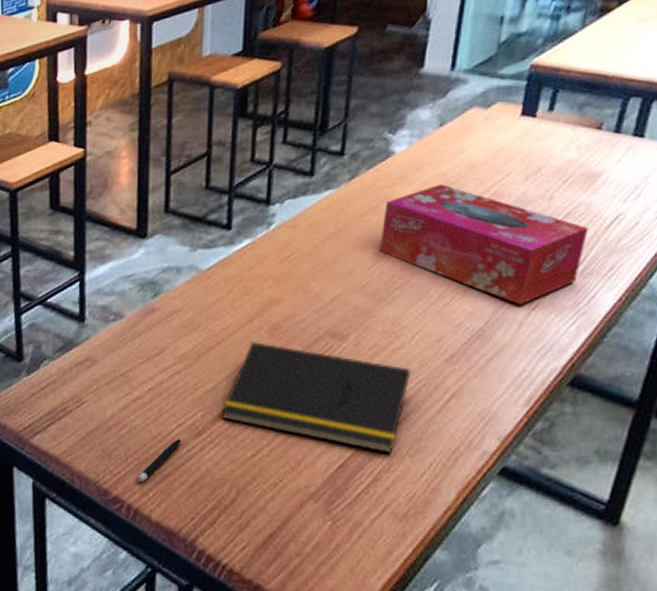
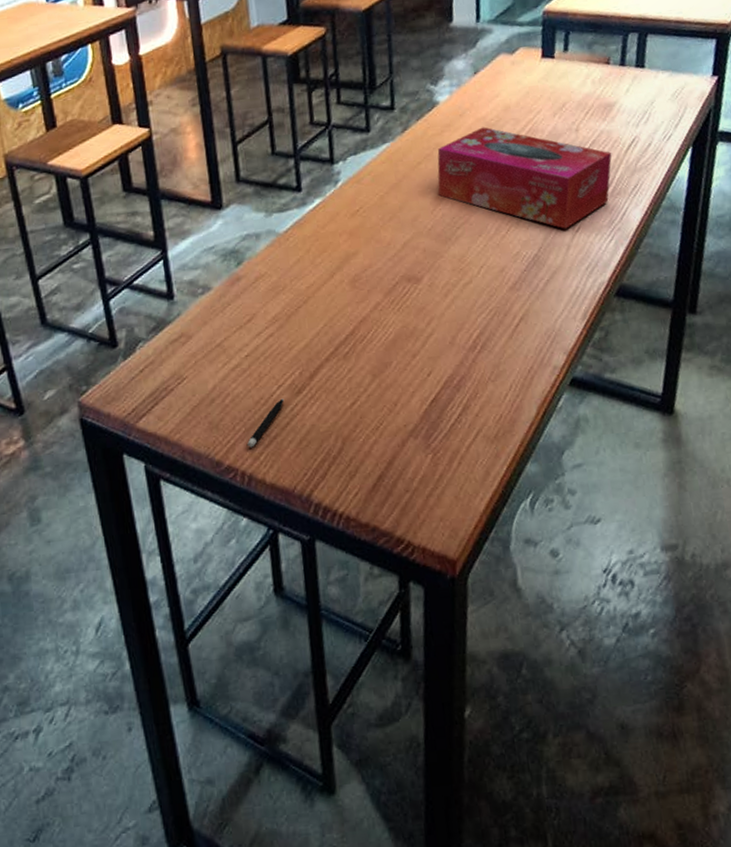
notepad: present [222,342,411,455] -> none [318,295,482,383]

